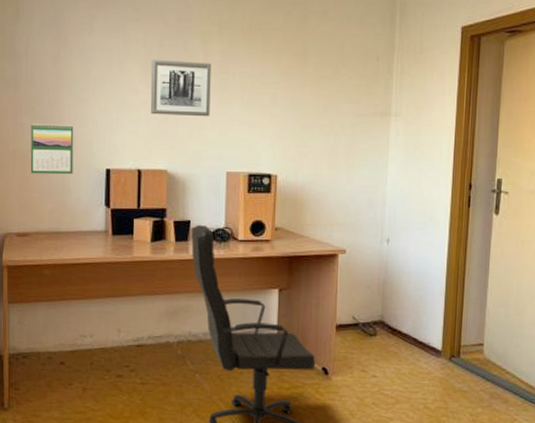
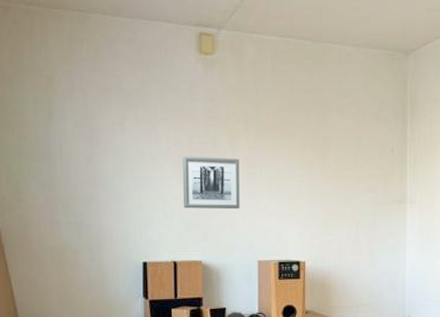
calendar: present [30,123,74,175] -> none [67,220,111,270]

